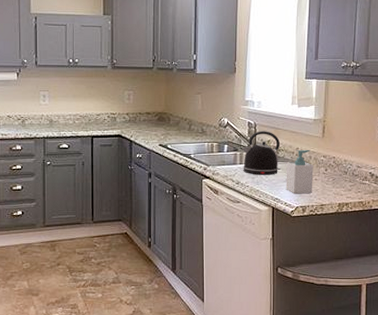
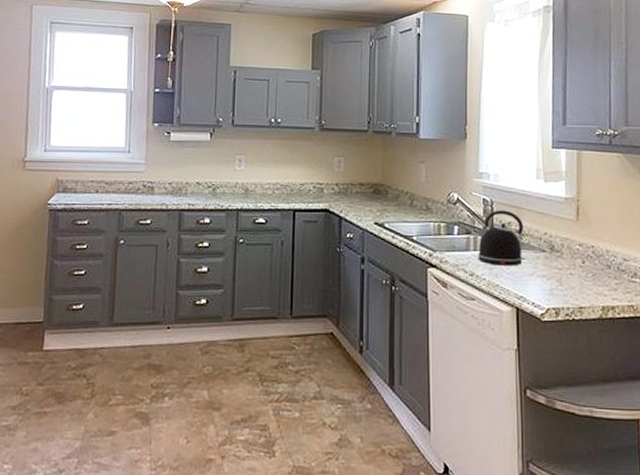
soap bottle: present [286,150,314,194] -> none [532,236,568,292]

